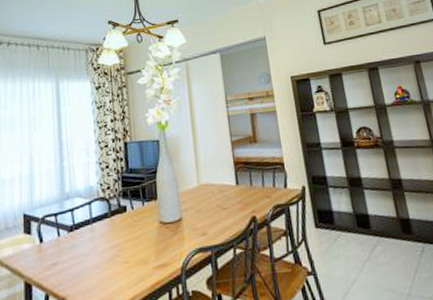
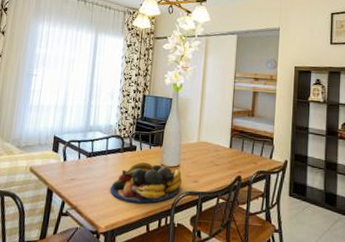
fruit bowl: none [102,221,189,278] -> present [110,161,183,204]

